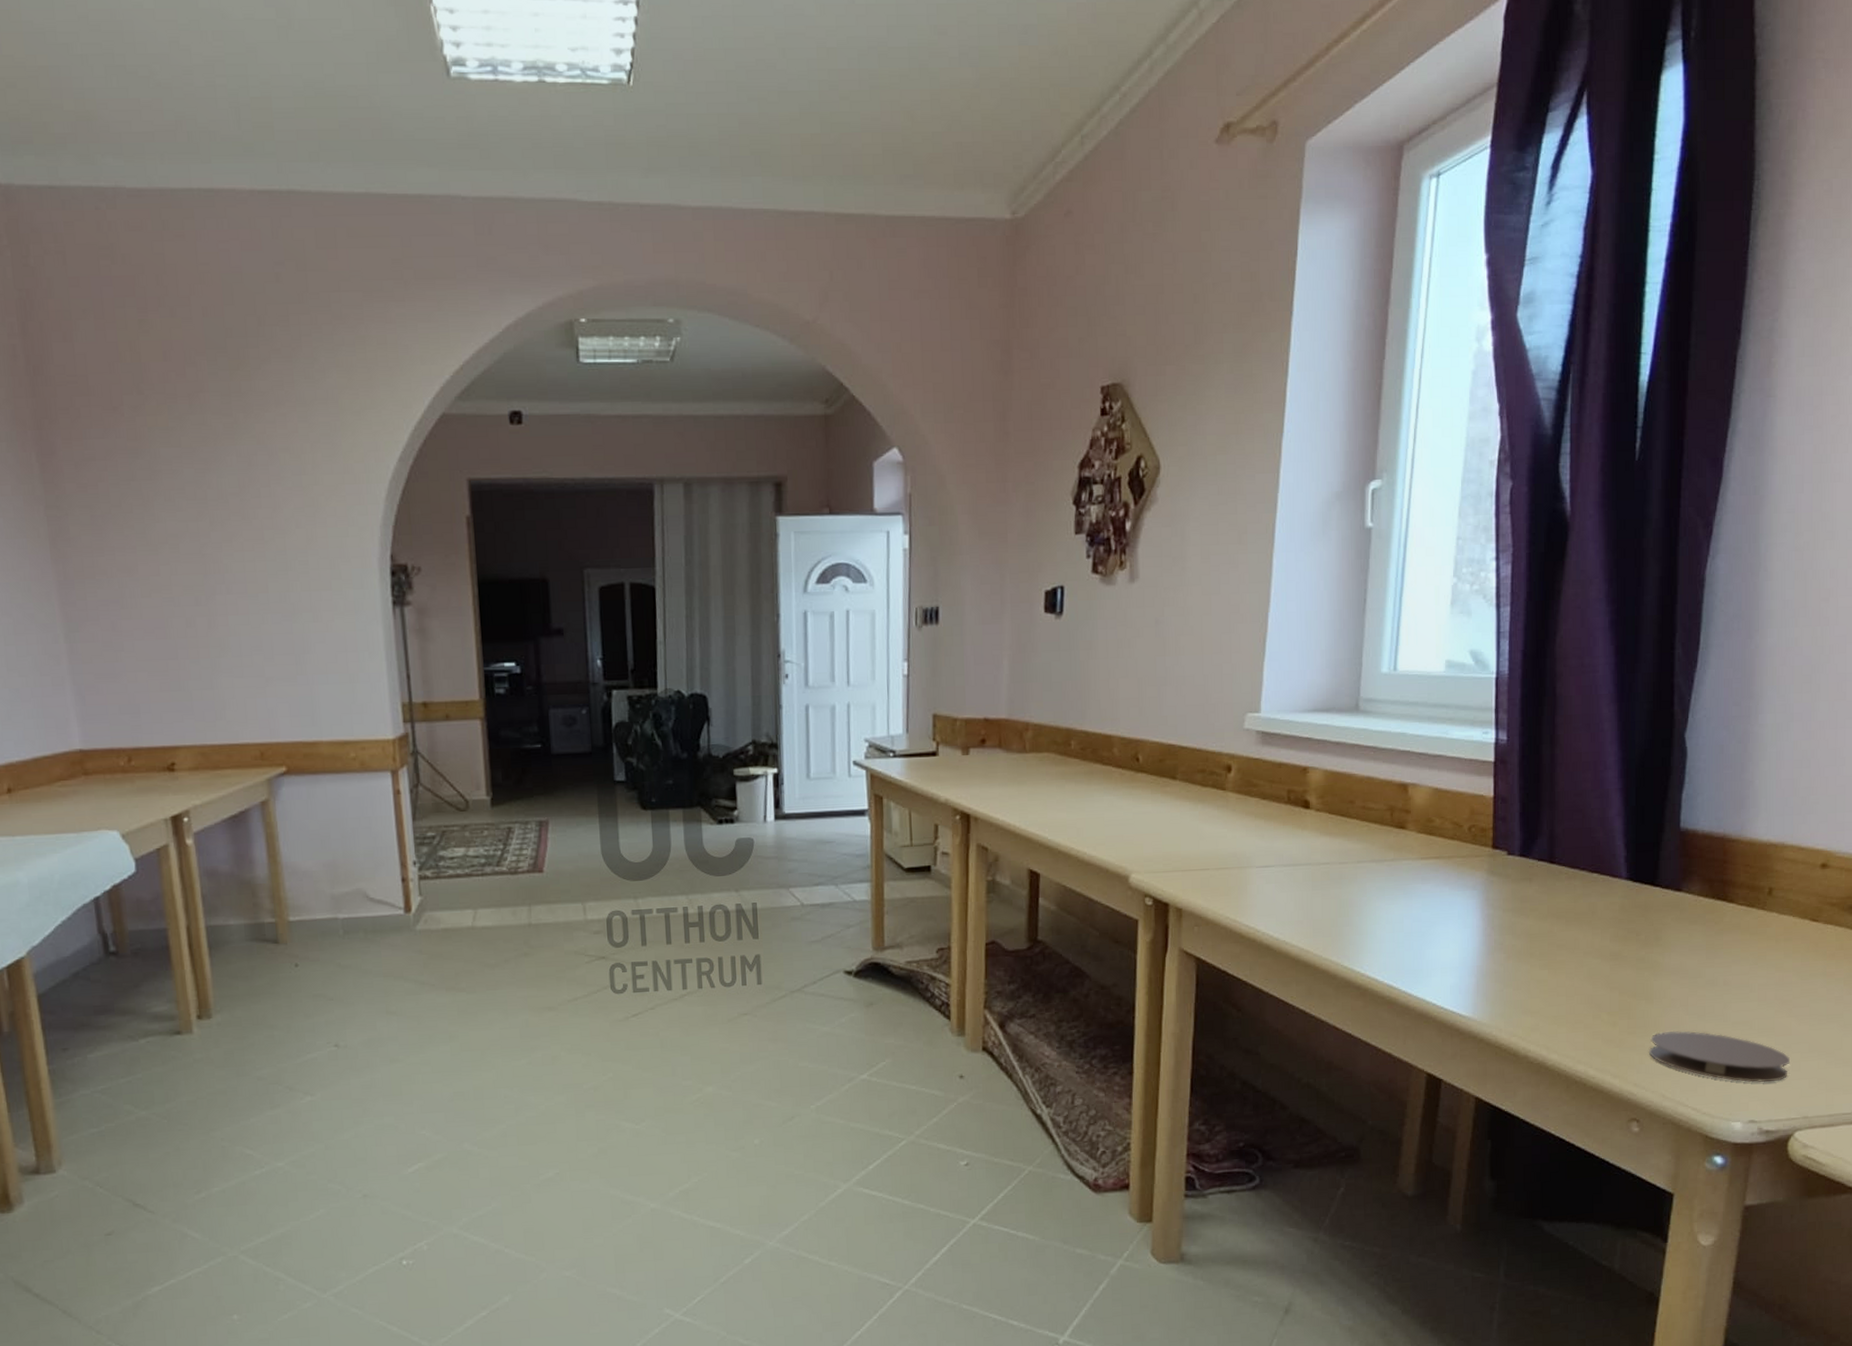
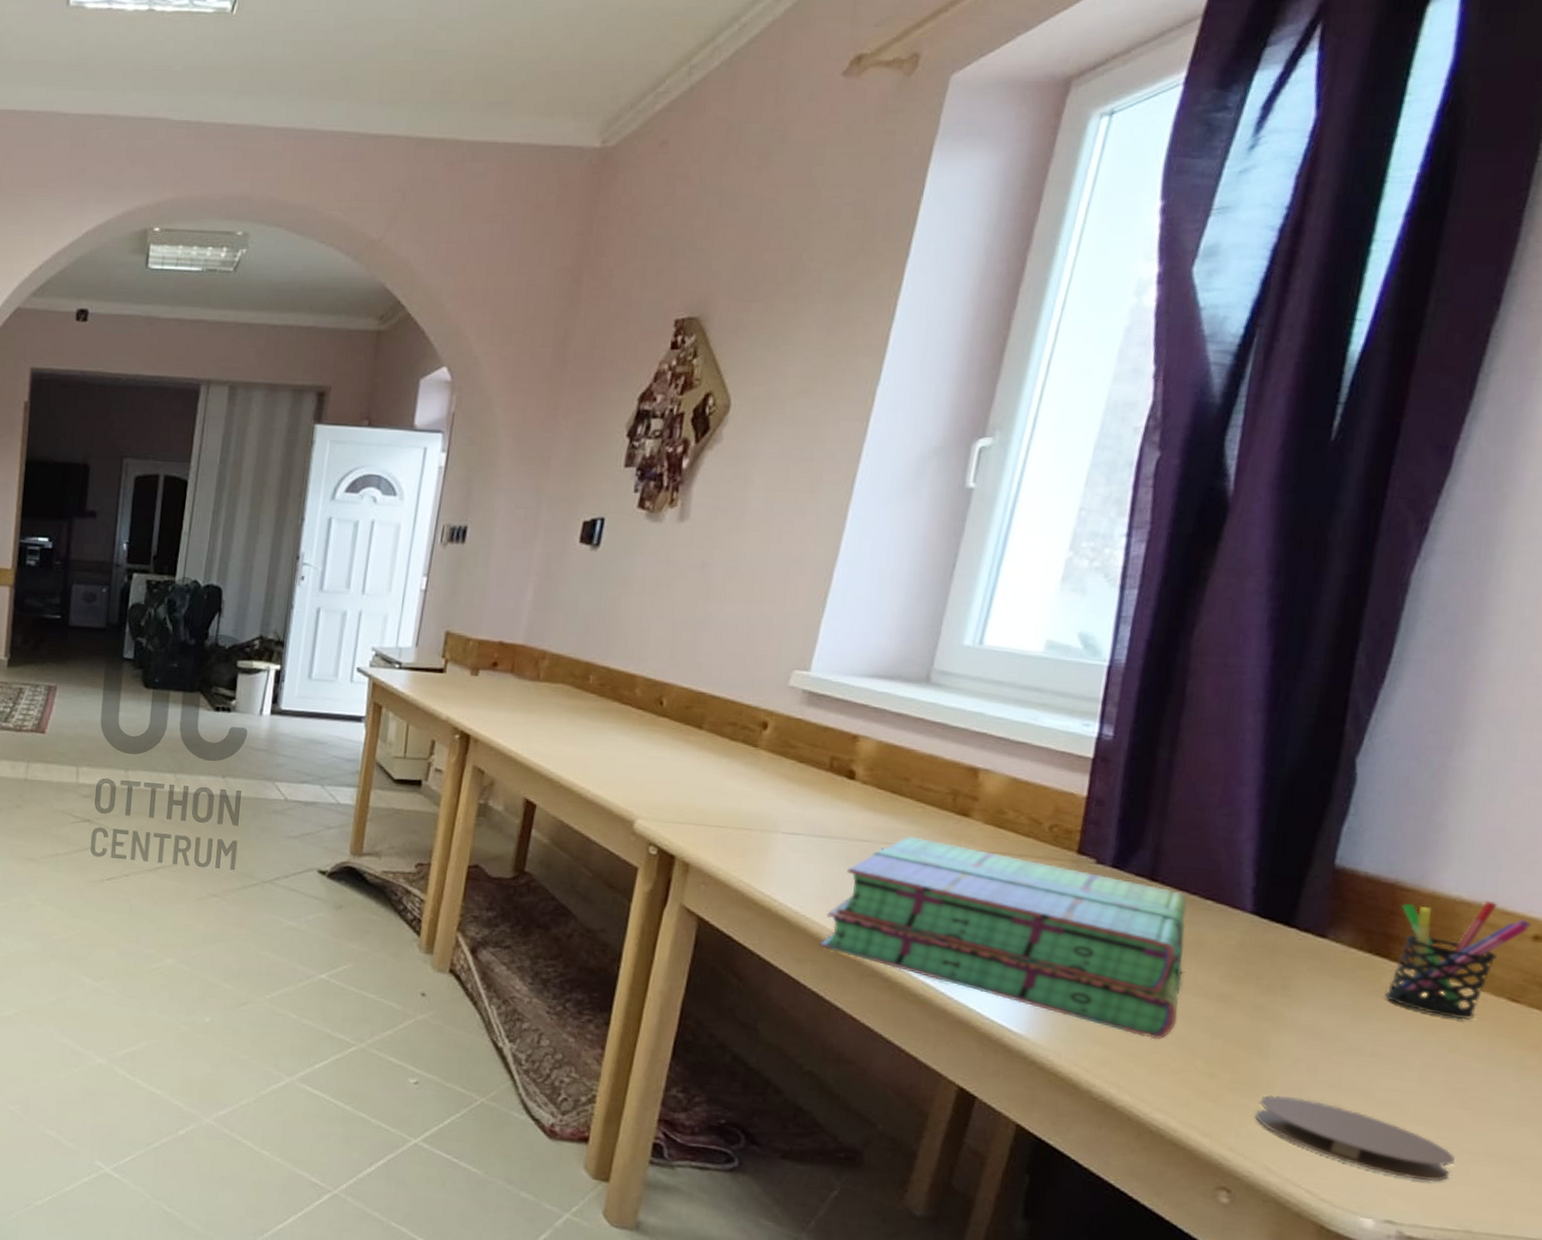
stack of books: none [1300,853,1583,1002] -> present [819,836,1187,1040]
pen holder: none [1728,840,1819,943] -> present [1385,900,1531,1019]

